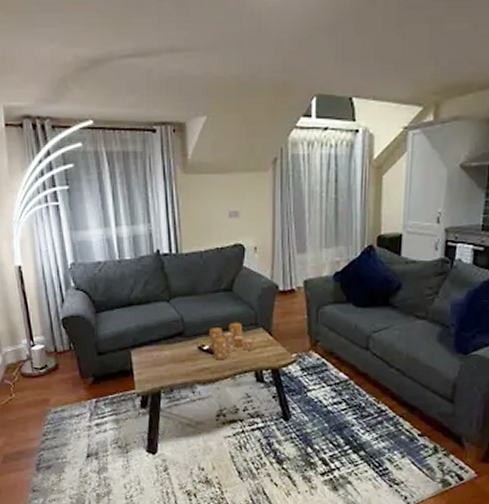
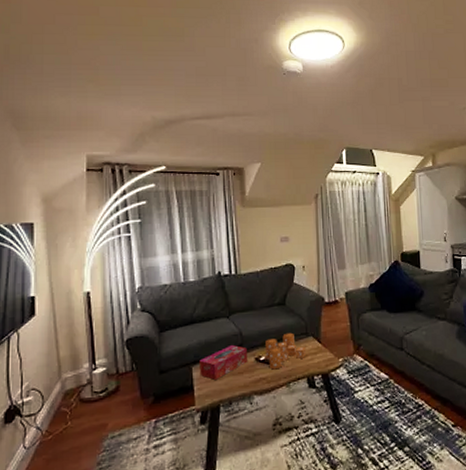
tissue box: none [138,330,191,366] -> present [199,344,248,380]

